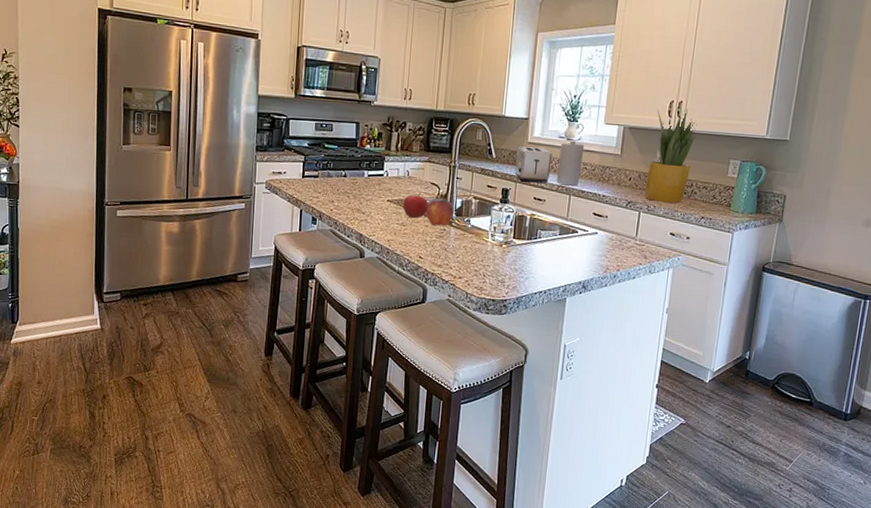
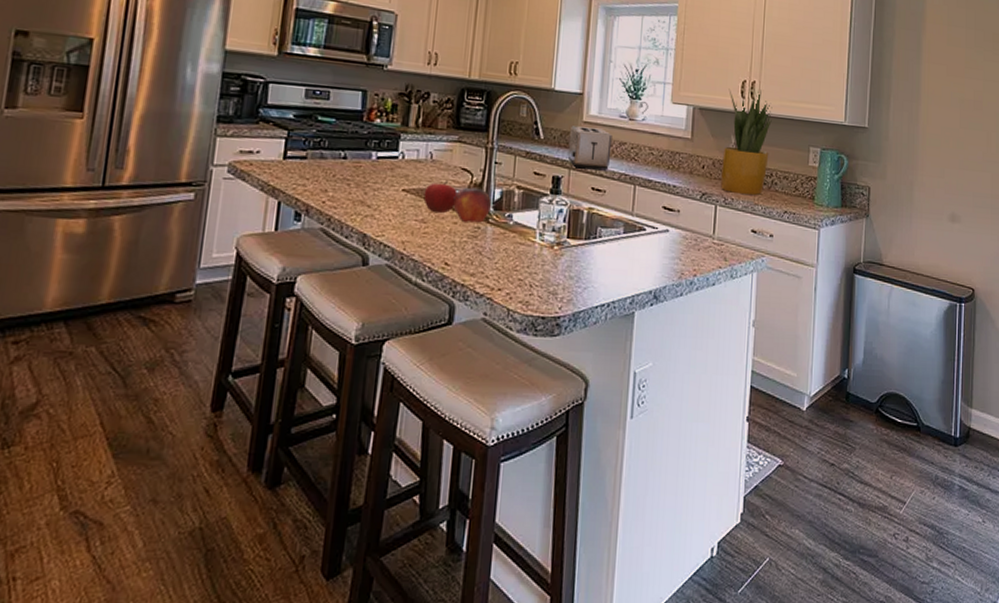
paper towel holder: present [557,140,585,186] -> none [619,121,650,174]

